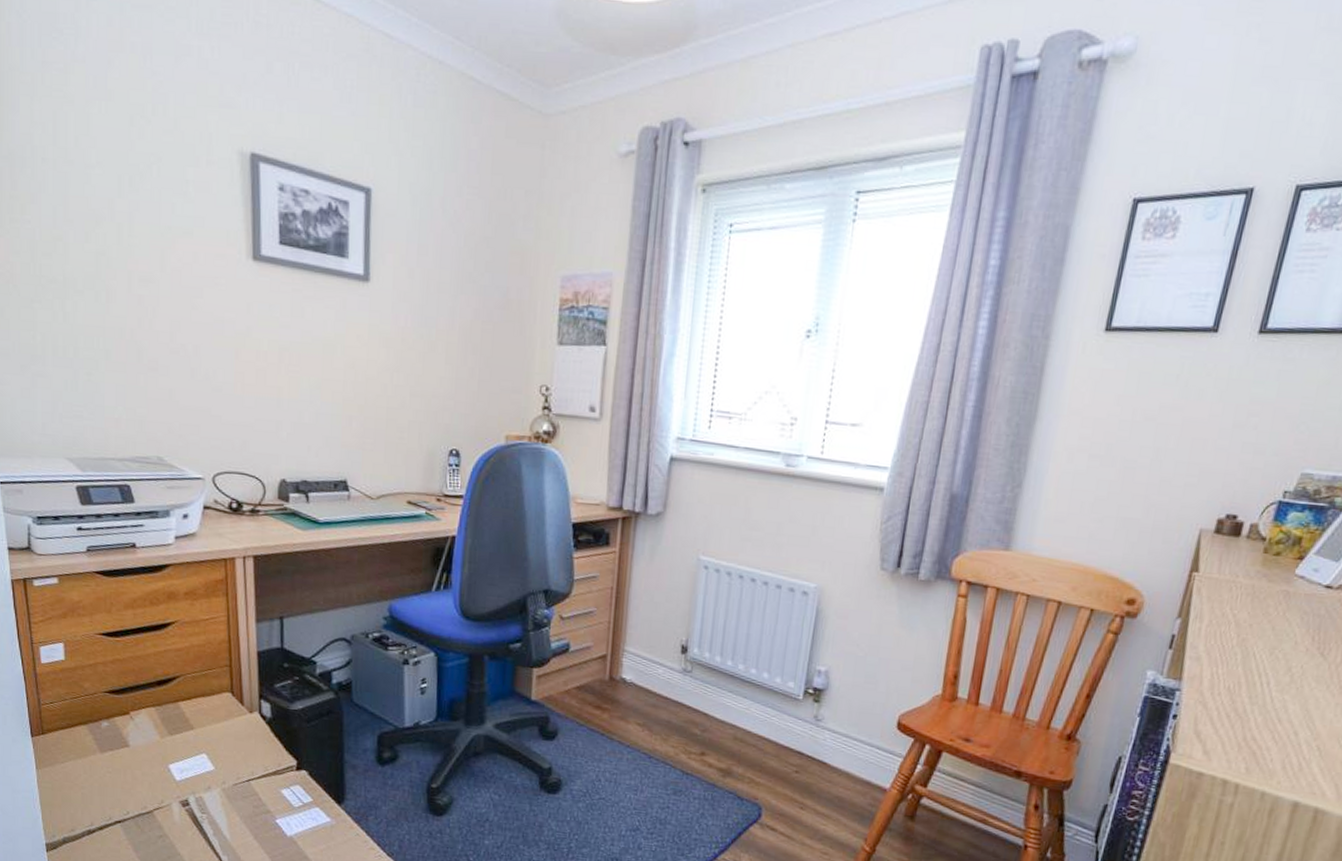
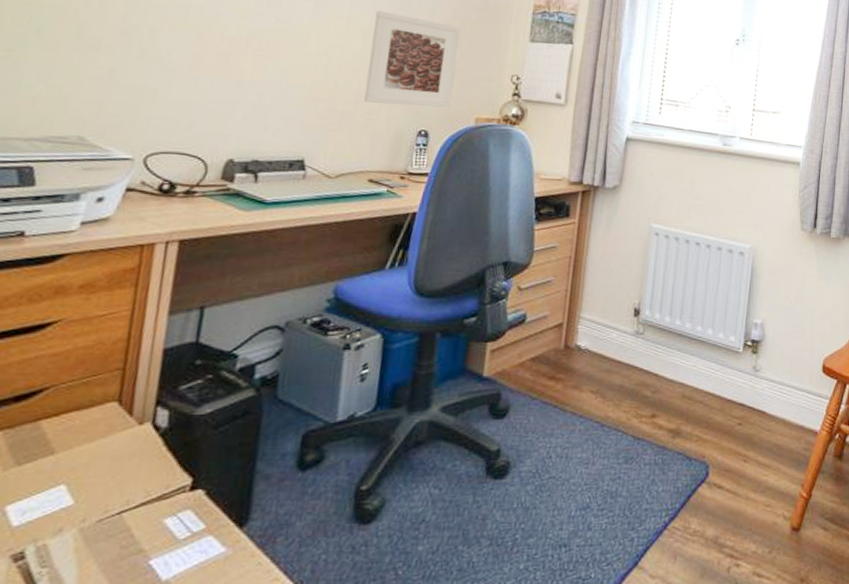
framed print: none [393,315,482,424] -> present [364,10,461,108]

